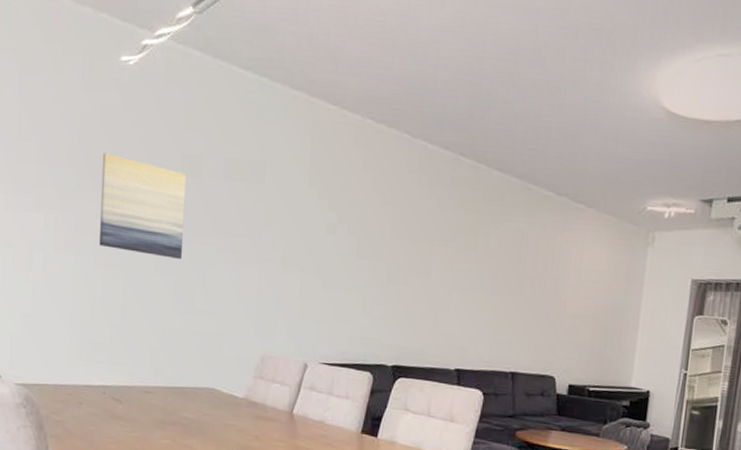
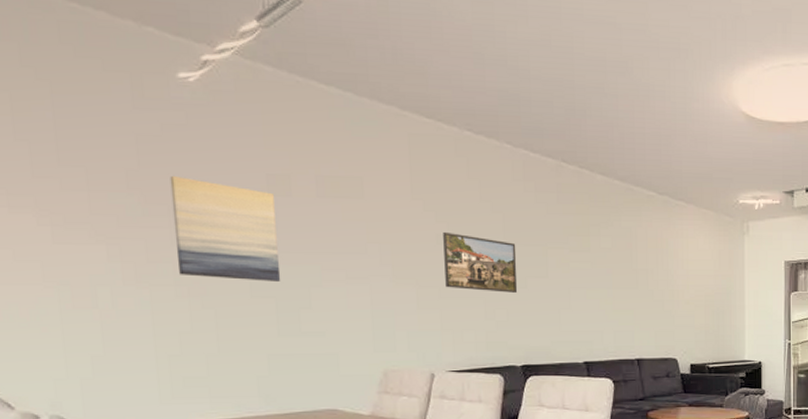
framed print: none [329,221,402,289] -> present [443,231,518,293]

